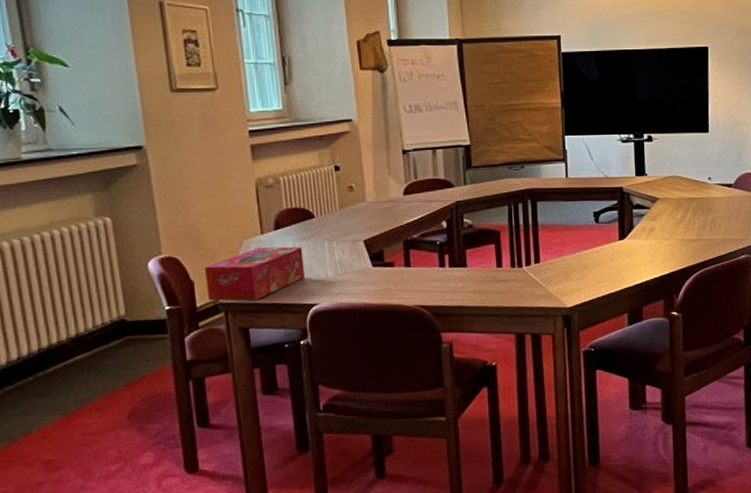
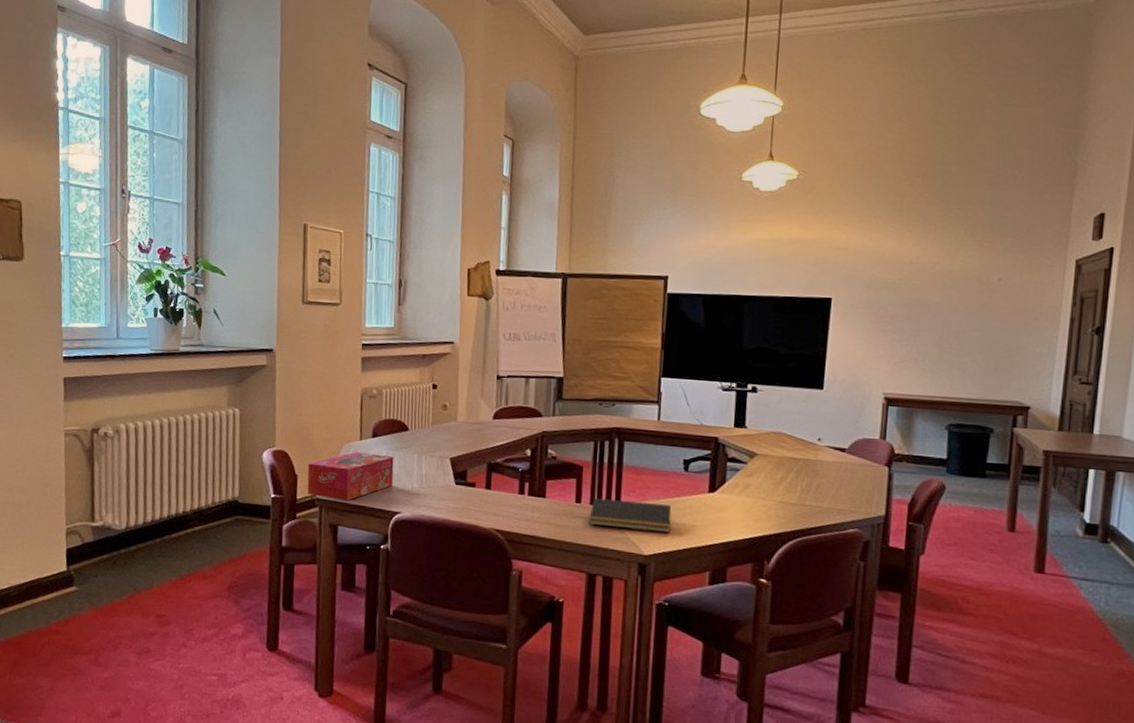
notepad: none [511,257,589,287] -> present [588,498,672,533]

